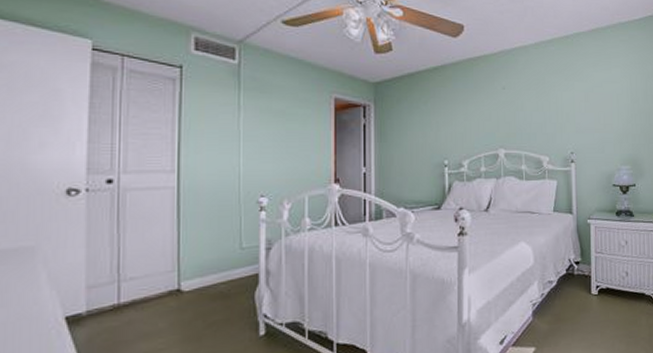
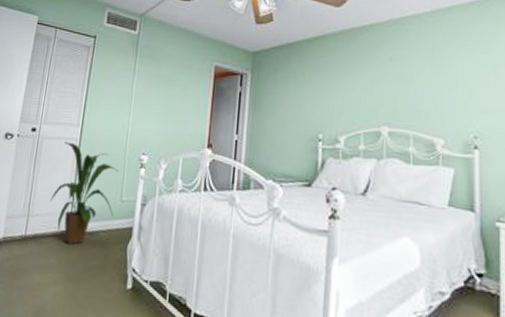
house plant: none [148,191,235,304] -> present [51,142,120,245]

